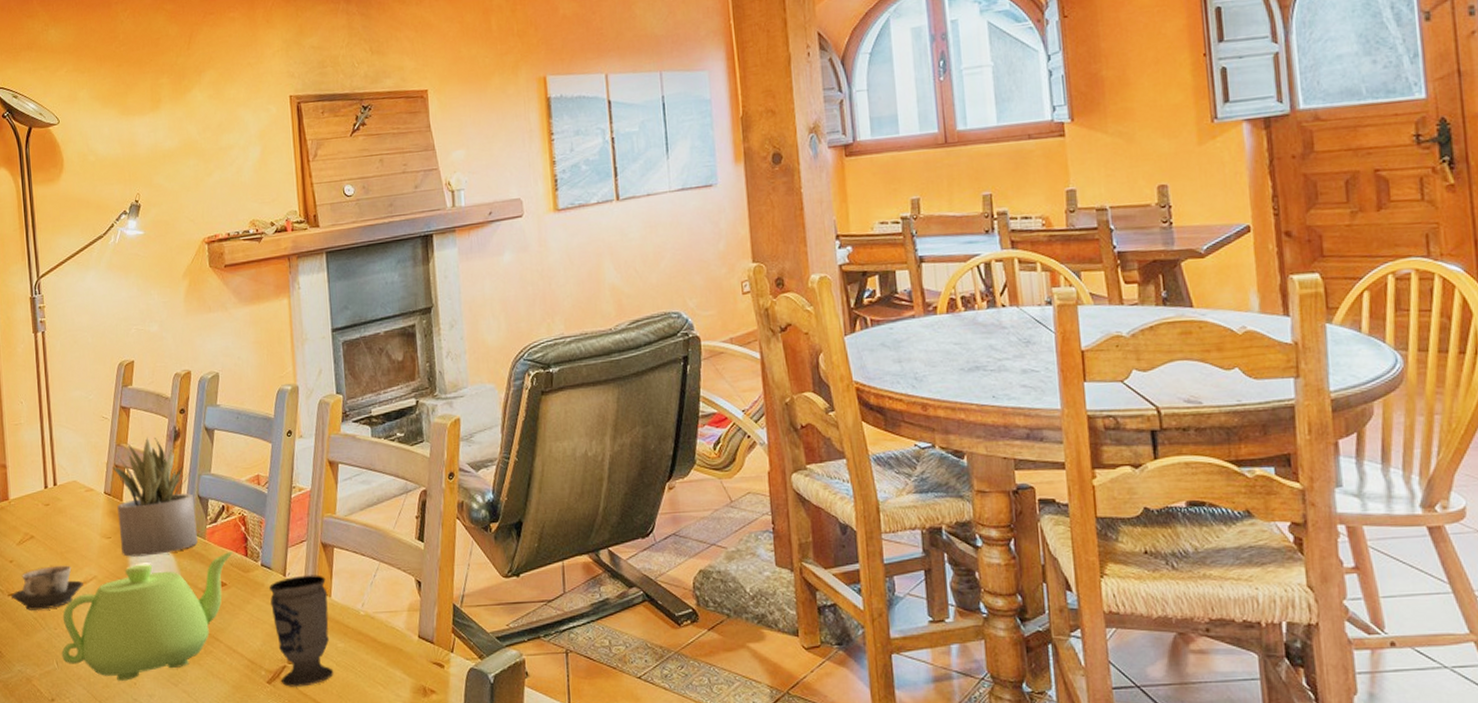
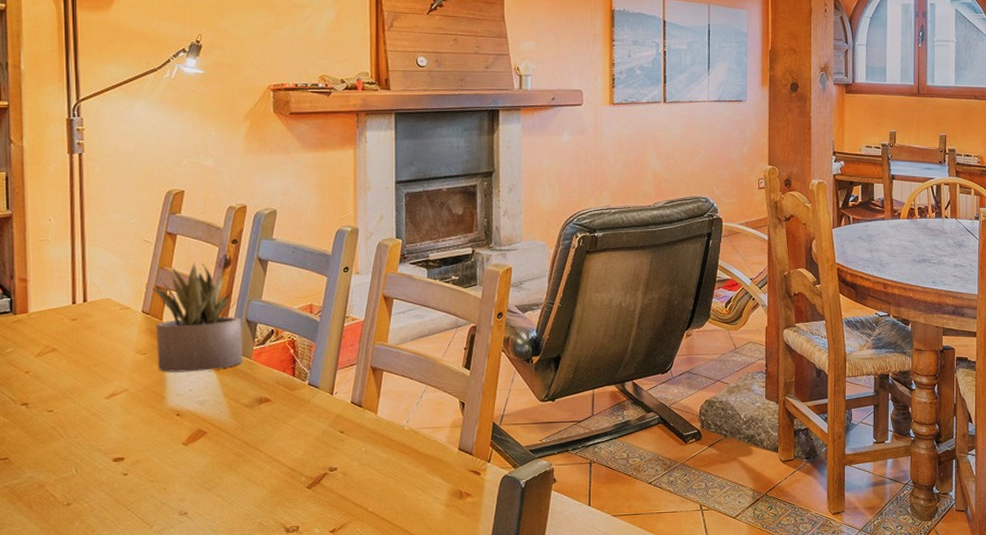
cup: present [11,565,83,610] -> none [24,378,112,420]
teapot: present [61,551,234,681] -> none [82,370,281,486]
cup: present [269,575,334,687] -> none [316,394,375,492]

